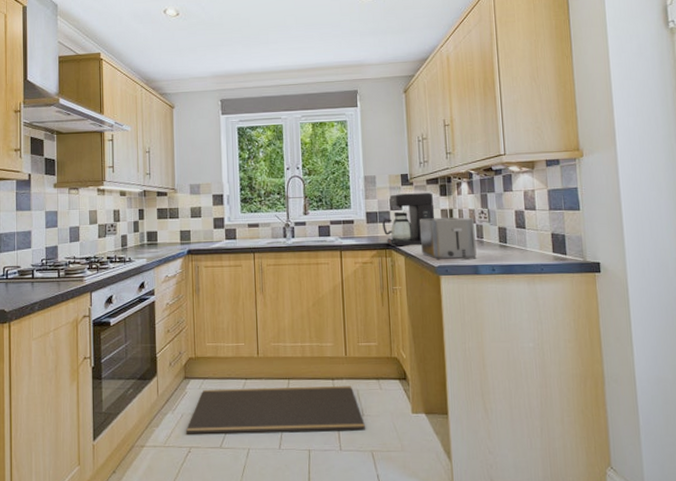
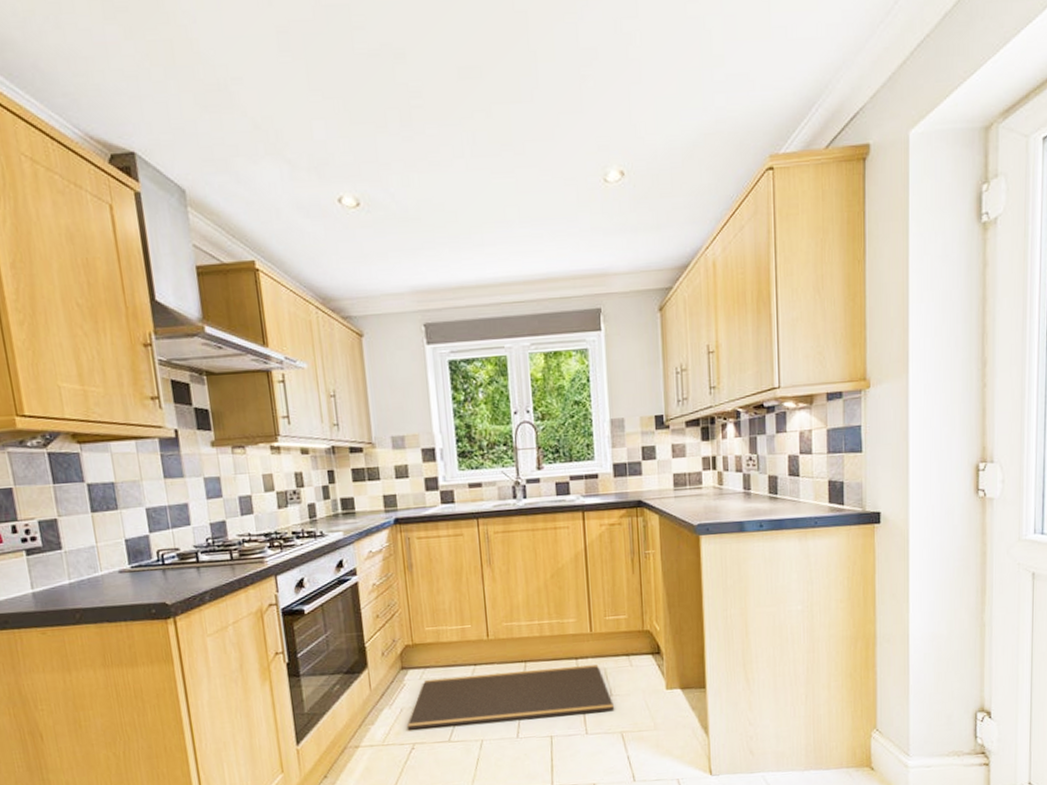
coffee maker: present [382,193,435,247] -> none [633,437,695,504]
toaster: present [419,217,477,261] -> none [676,465,743,518]

